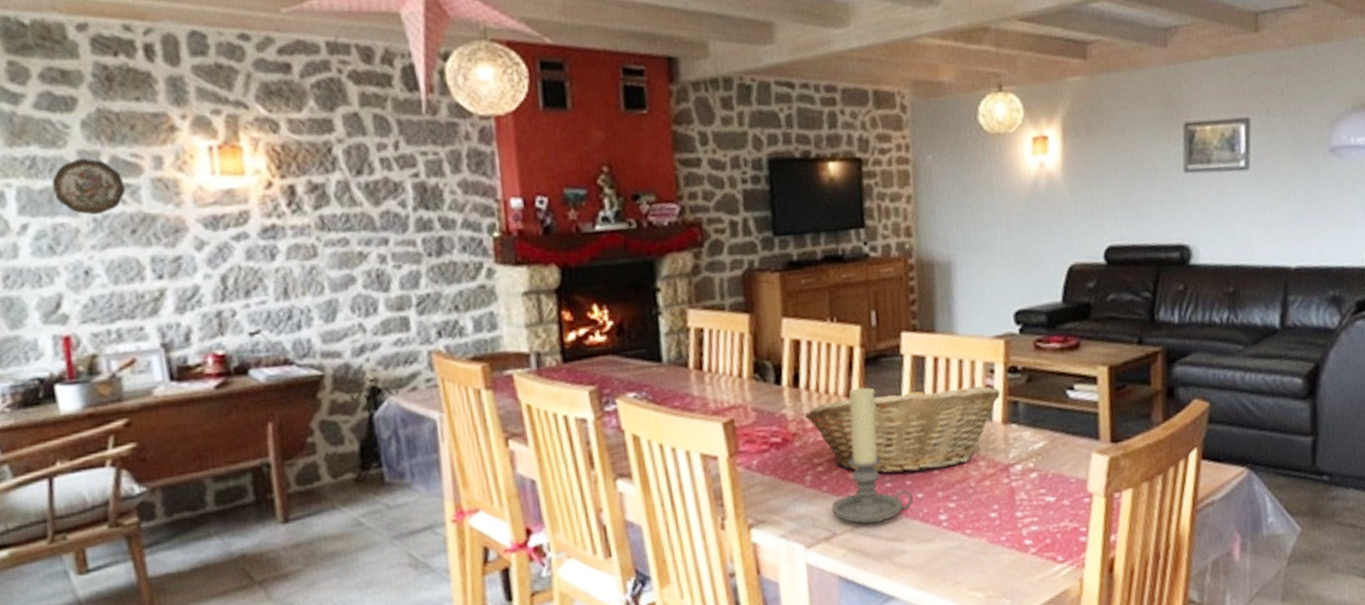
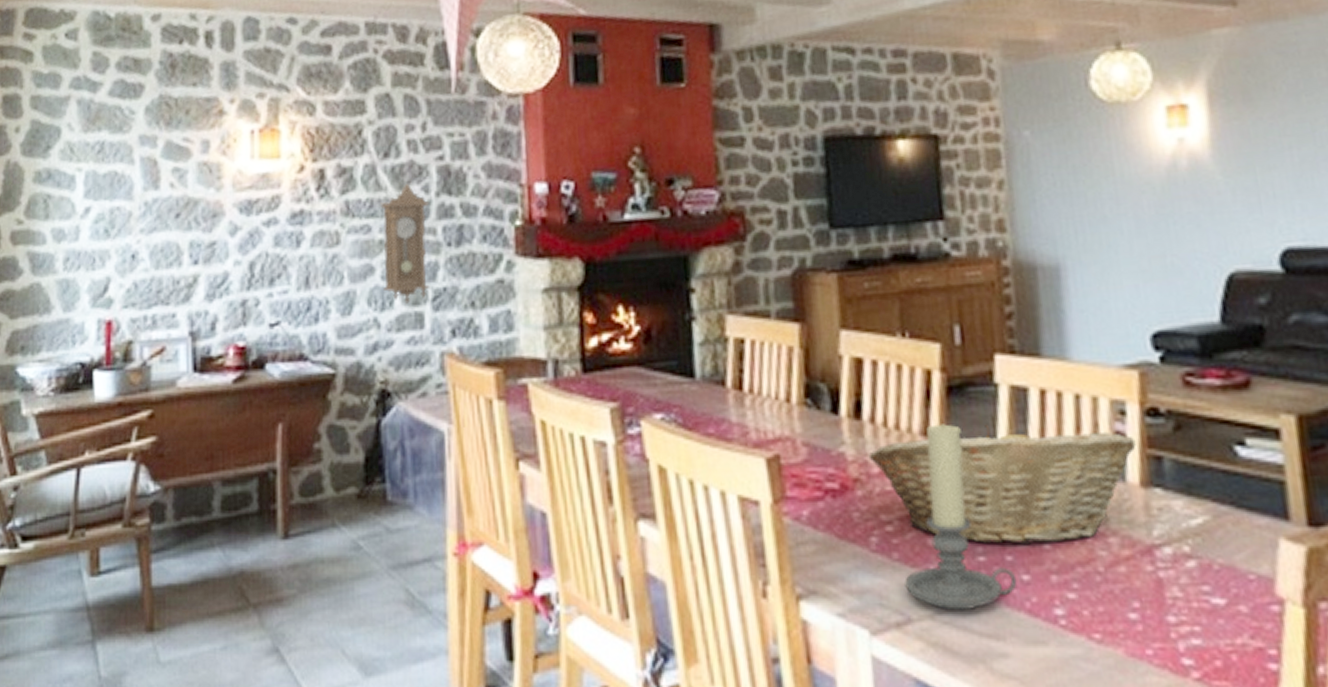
decorative plate: present [51,158,126,215] -> none [114,142,175,199]
pendulum clock: none [356,200,413,310] -> present [380,184,430,304]

